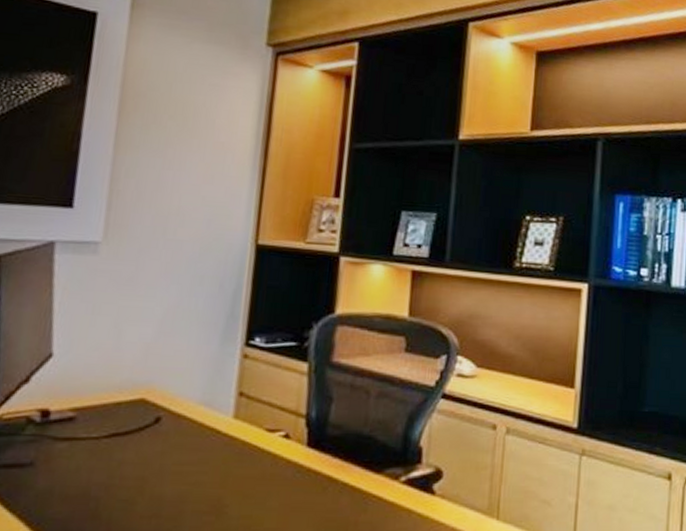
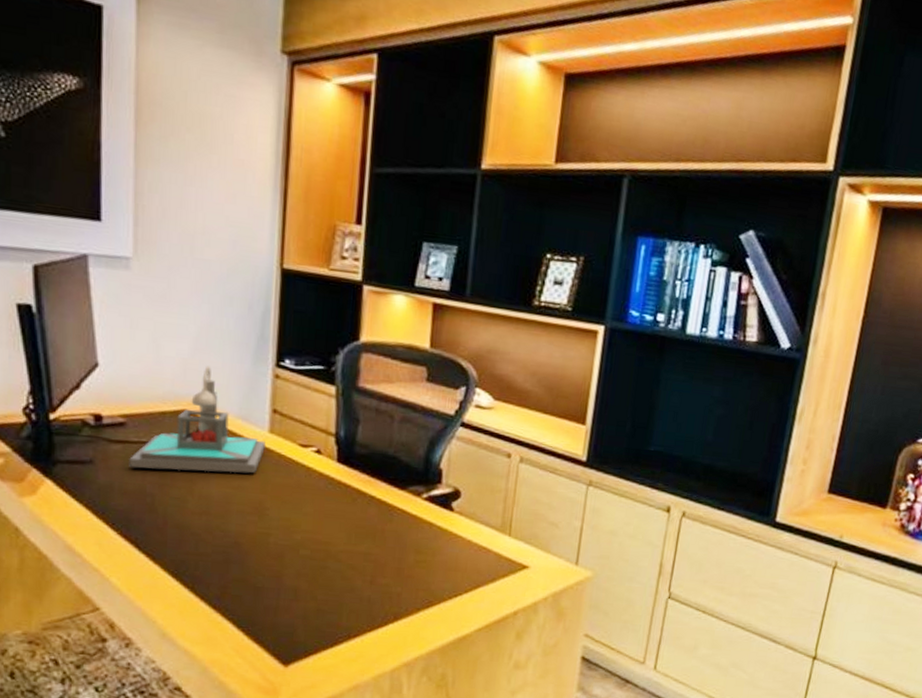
desk lamp: none [74,349,229,469] -> present [129,366,265,474]

